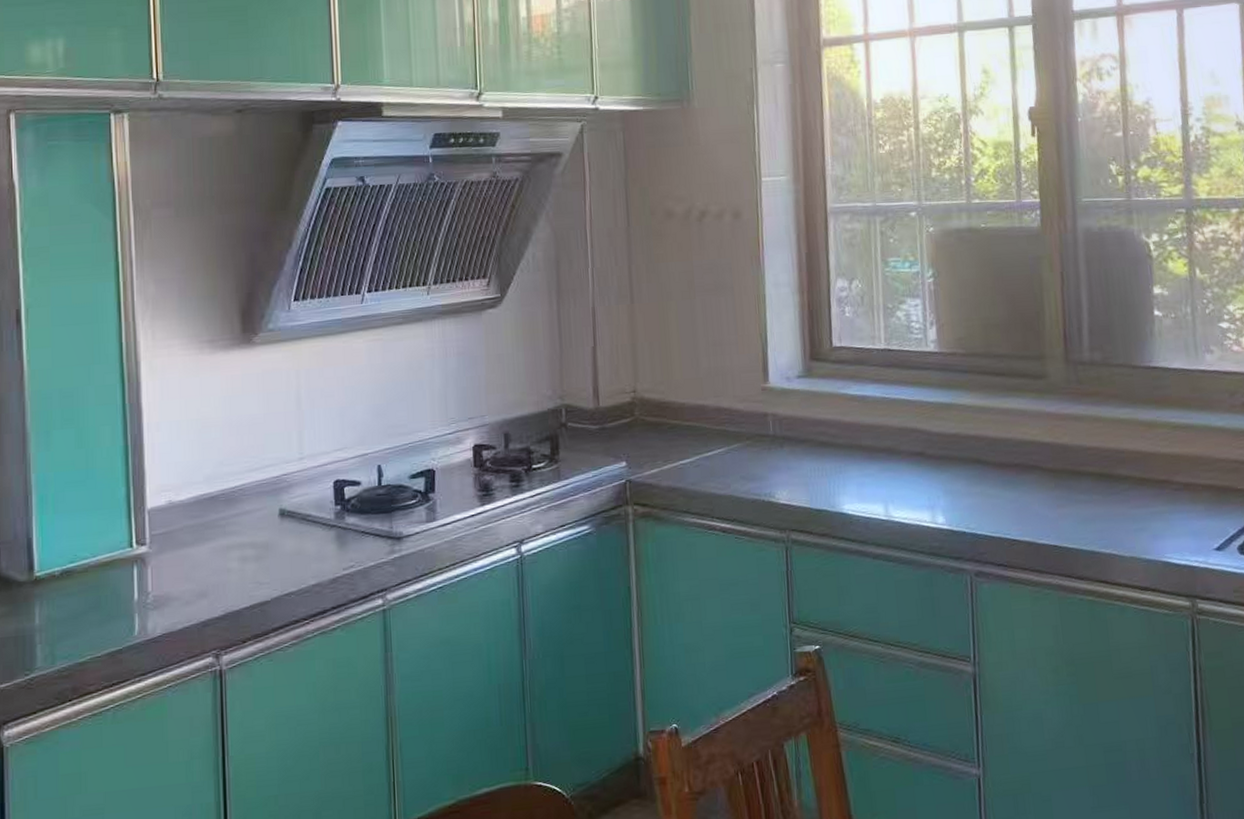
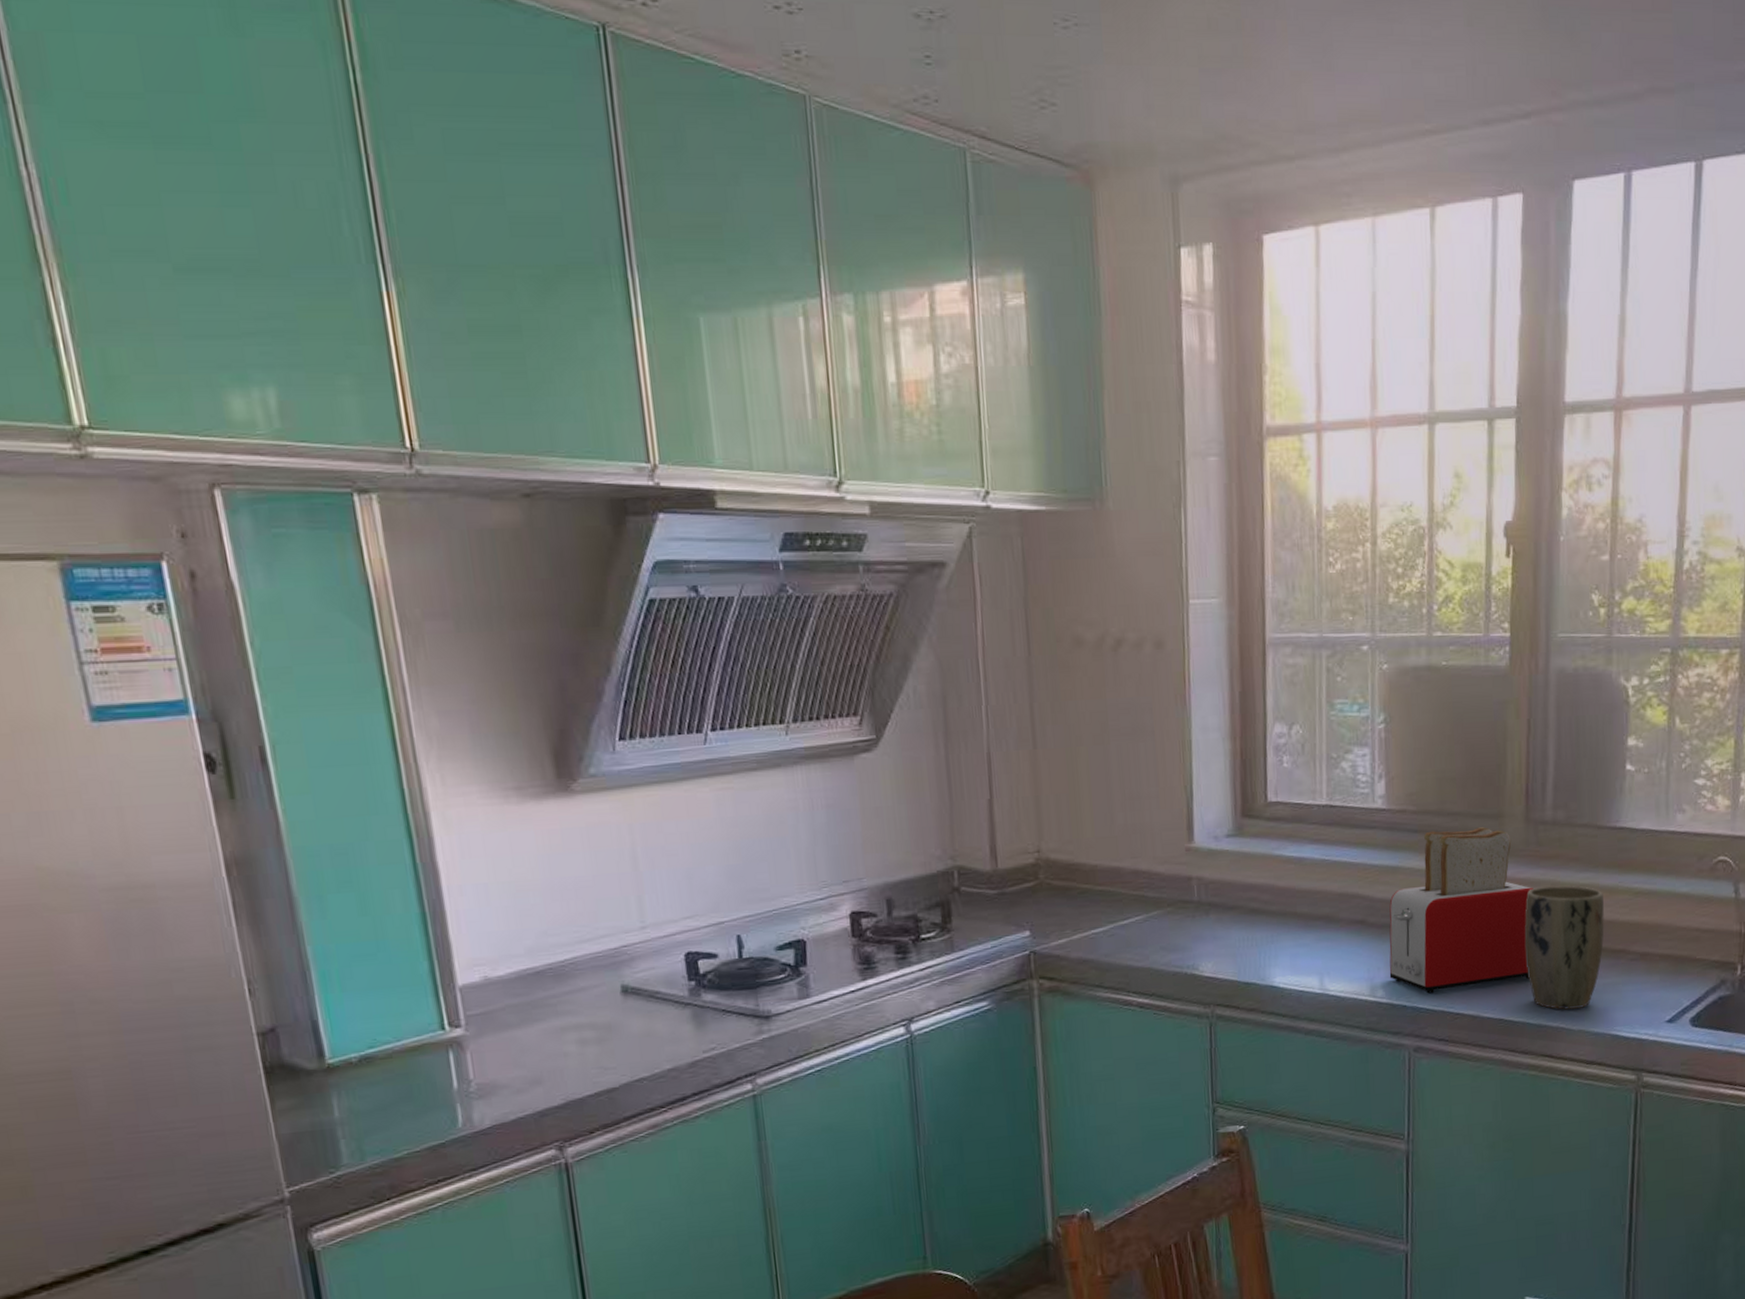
toaster: none [945,367,1080,521] -> present [1389,827,1533,994]
plant pot: none [1071,420,1148,537] -> present [1524,885,1604,1010]

